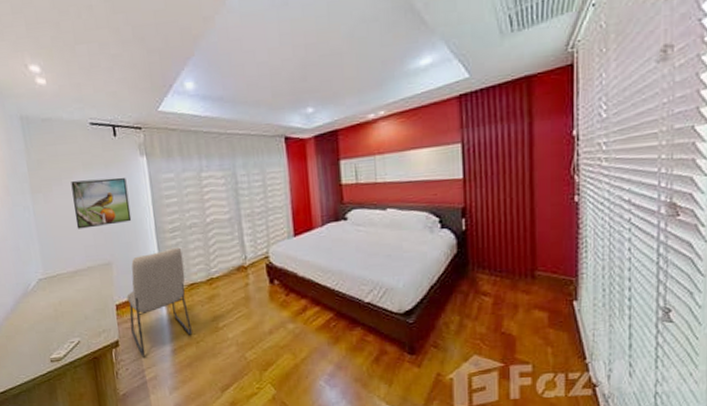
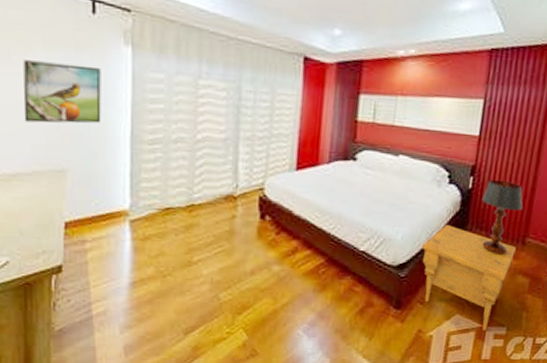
chair: present [126,247,192,356] -> none [81,163,161,287]
nightstand: none [426,267,526,370] -> present [422,224,516,331]
table lamp: none [479,217,525,292] -> present [482,179,523,255]

